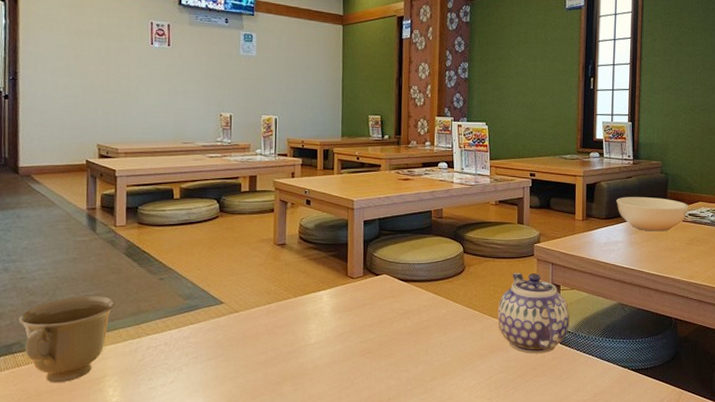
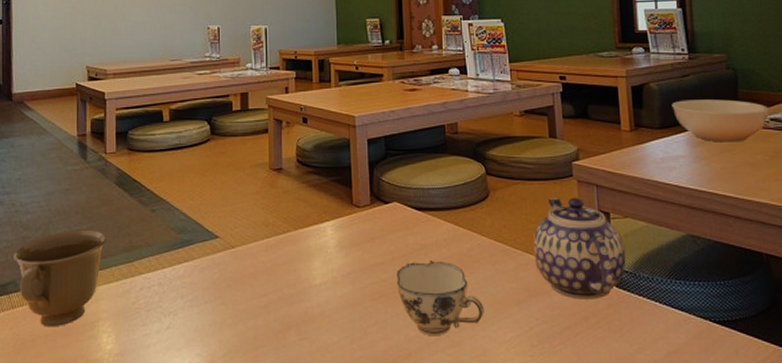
teacup: none [382,323,454,385] -> present [397,261,485,337]

